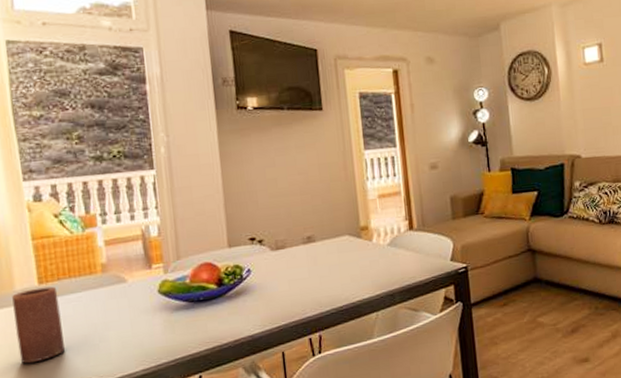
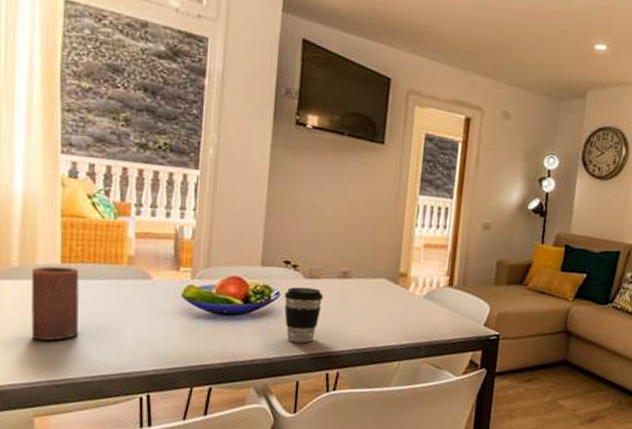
coffee cup: none [255,258,293,315] -> present [284,286,324,343]

